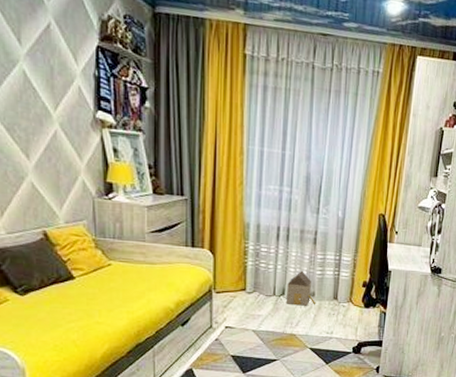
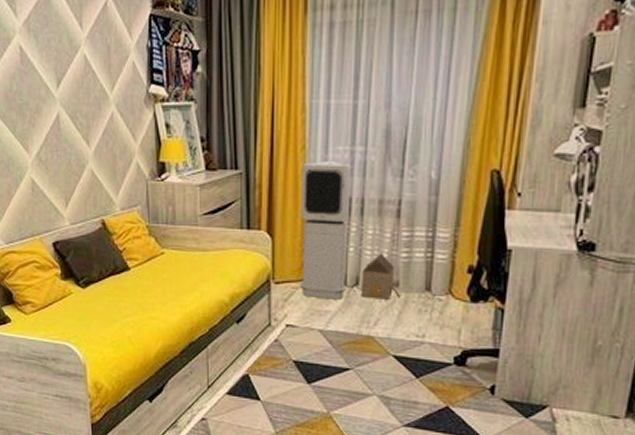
air purifier: none [236,195,280,306] -> present [299,160,352,300]

